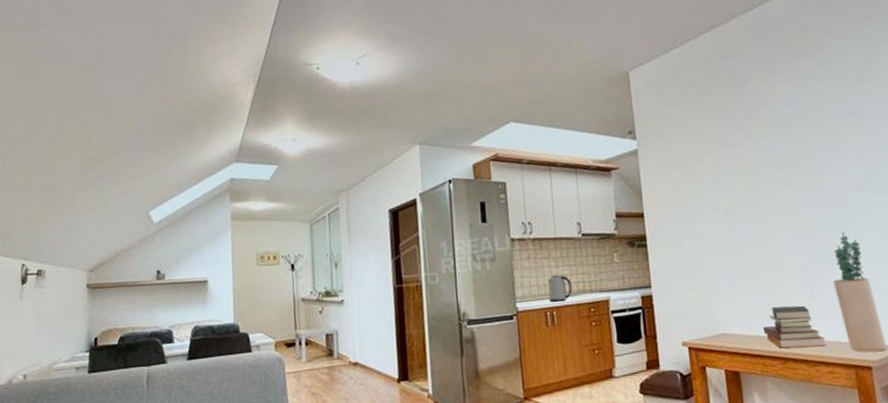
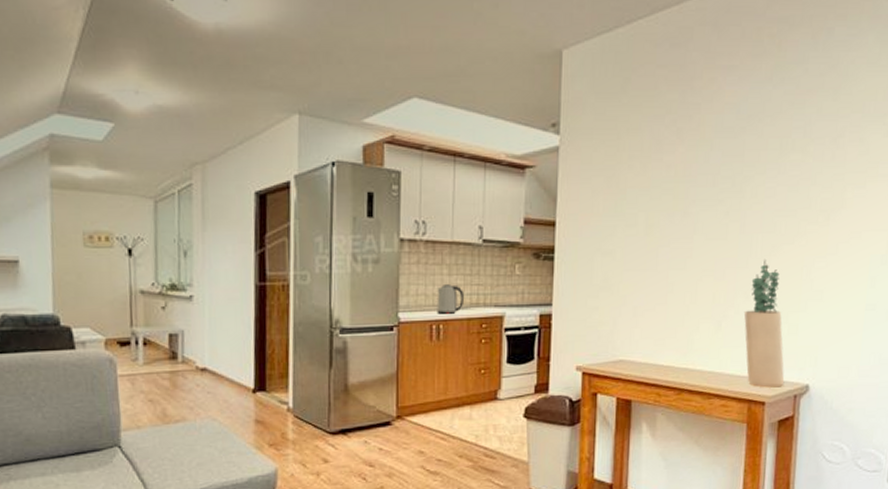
books: present [762,305,827,349] -> none [663,335,725,379]

